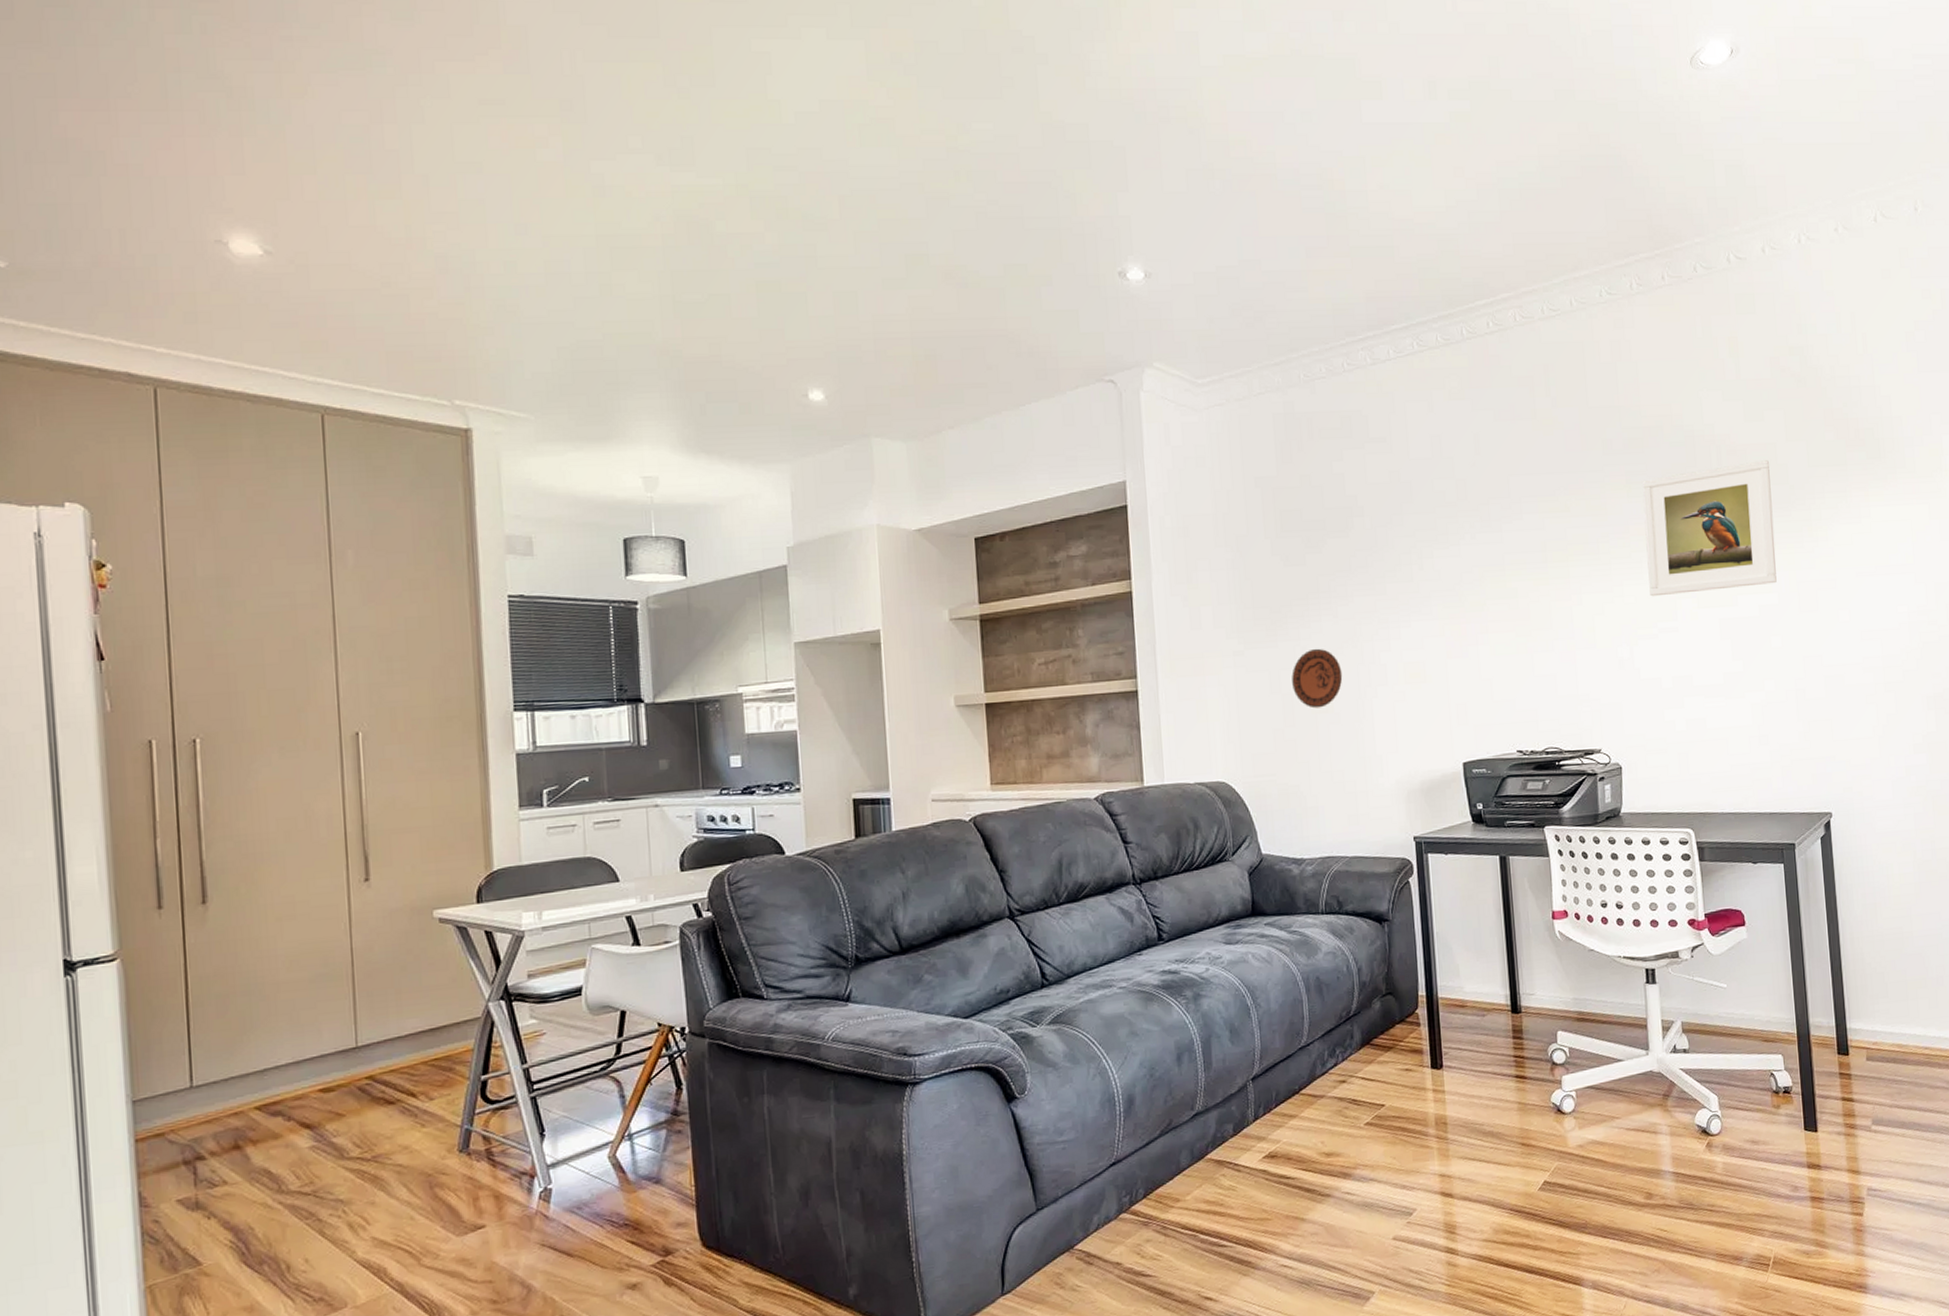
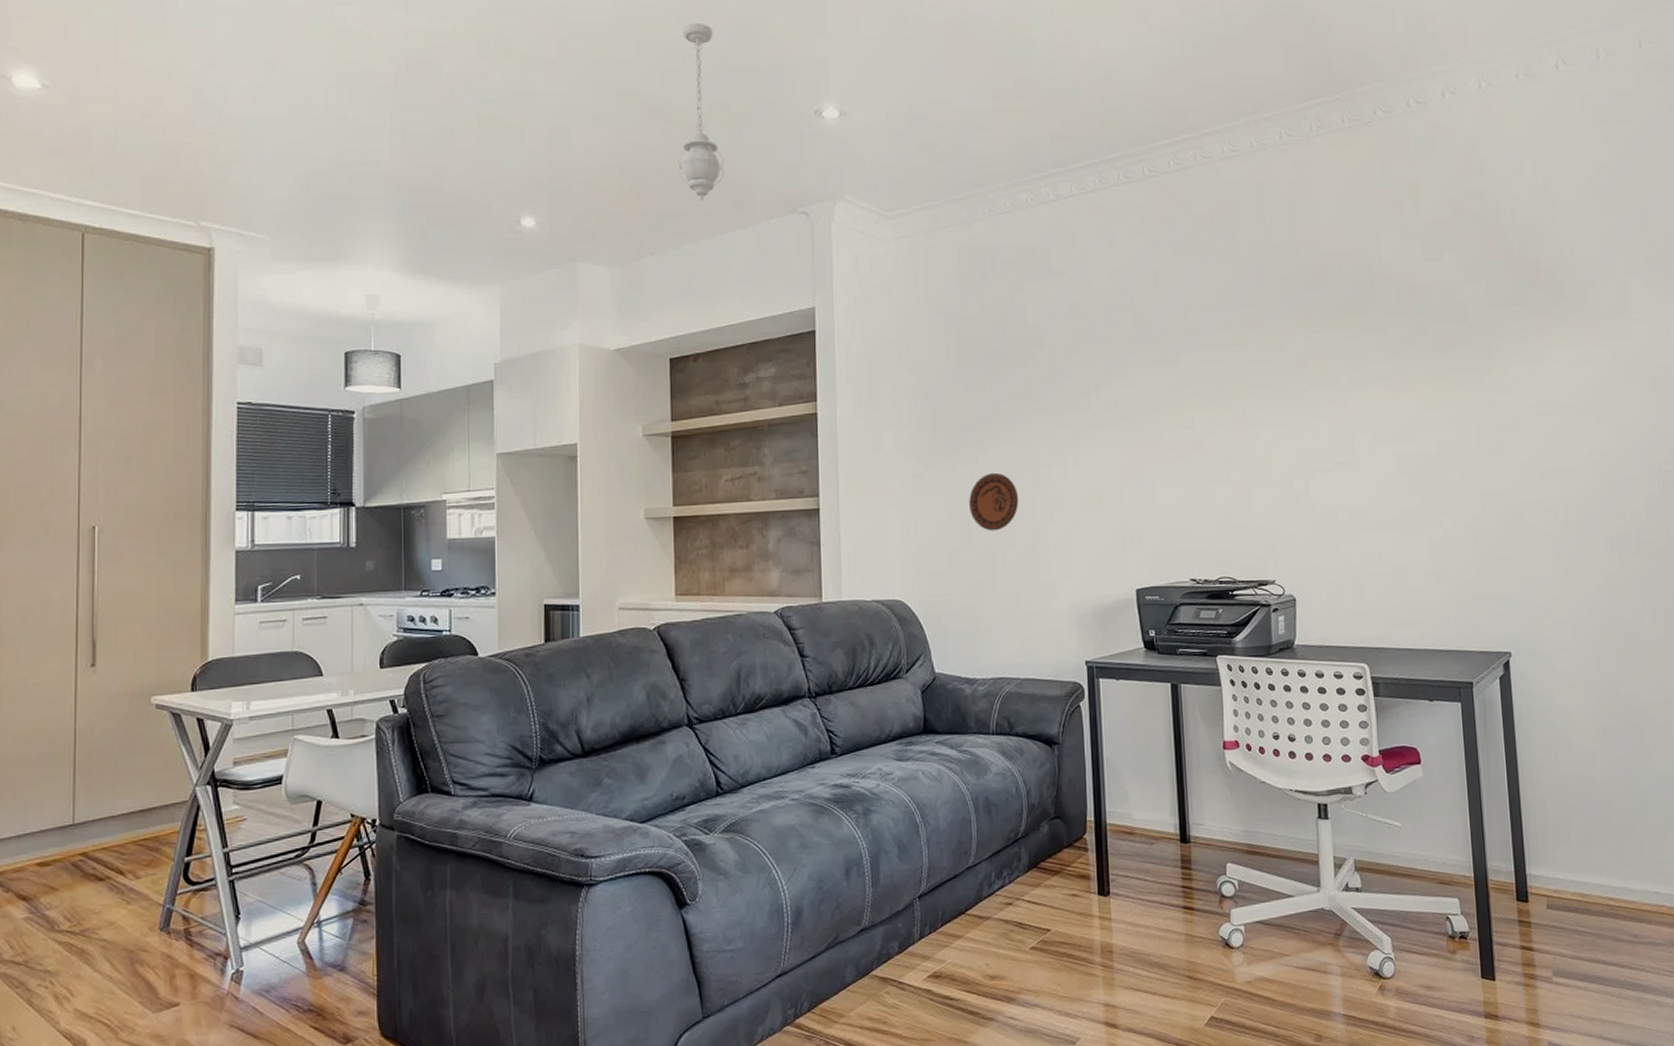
pendant light: none [974,179,1025,370] -> present [677,24,725,201]
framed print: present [1643,460,1777,597] -> none [1320,299,1455,431]

